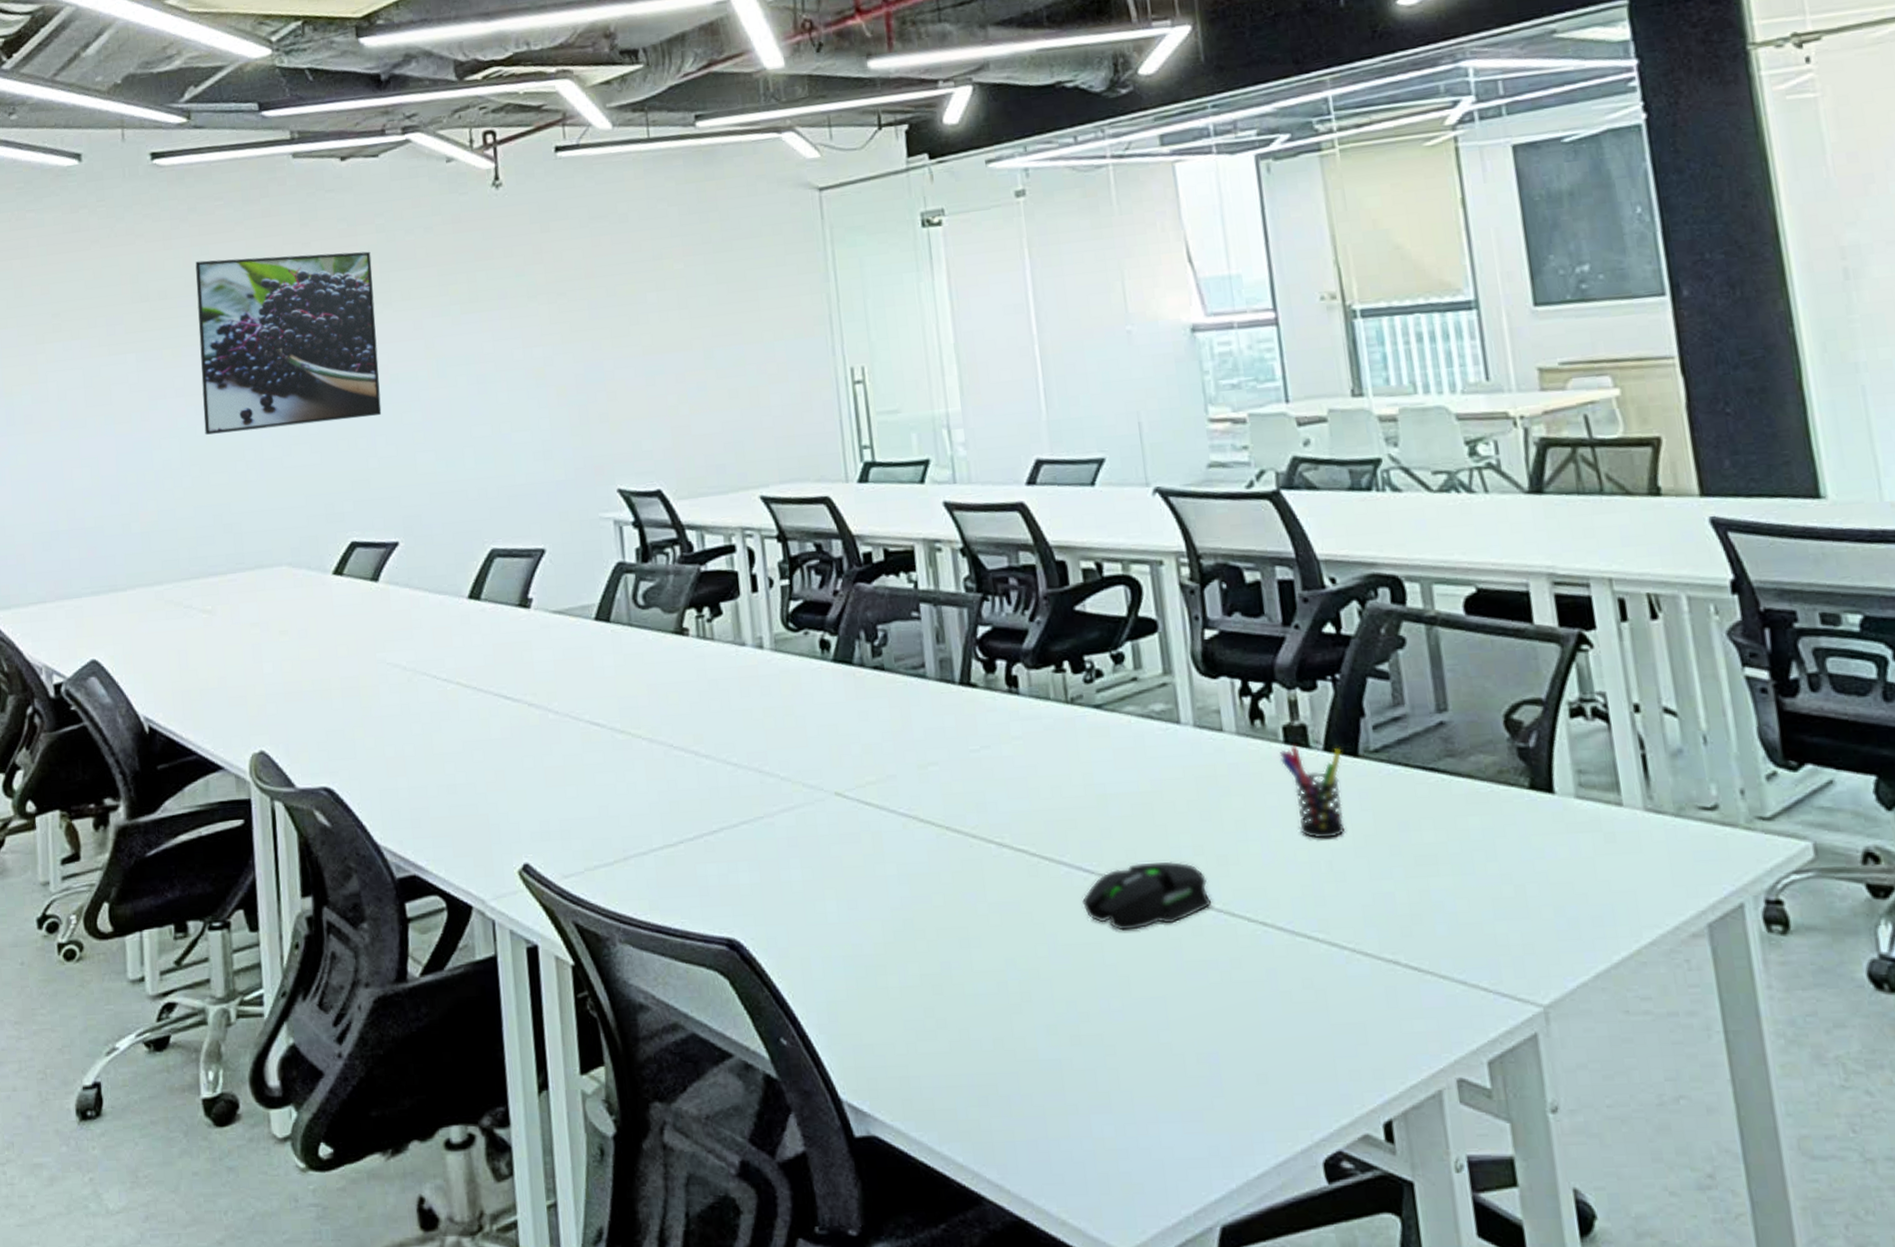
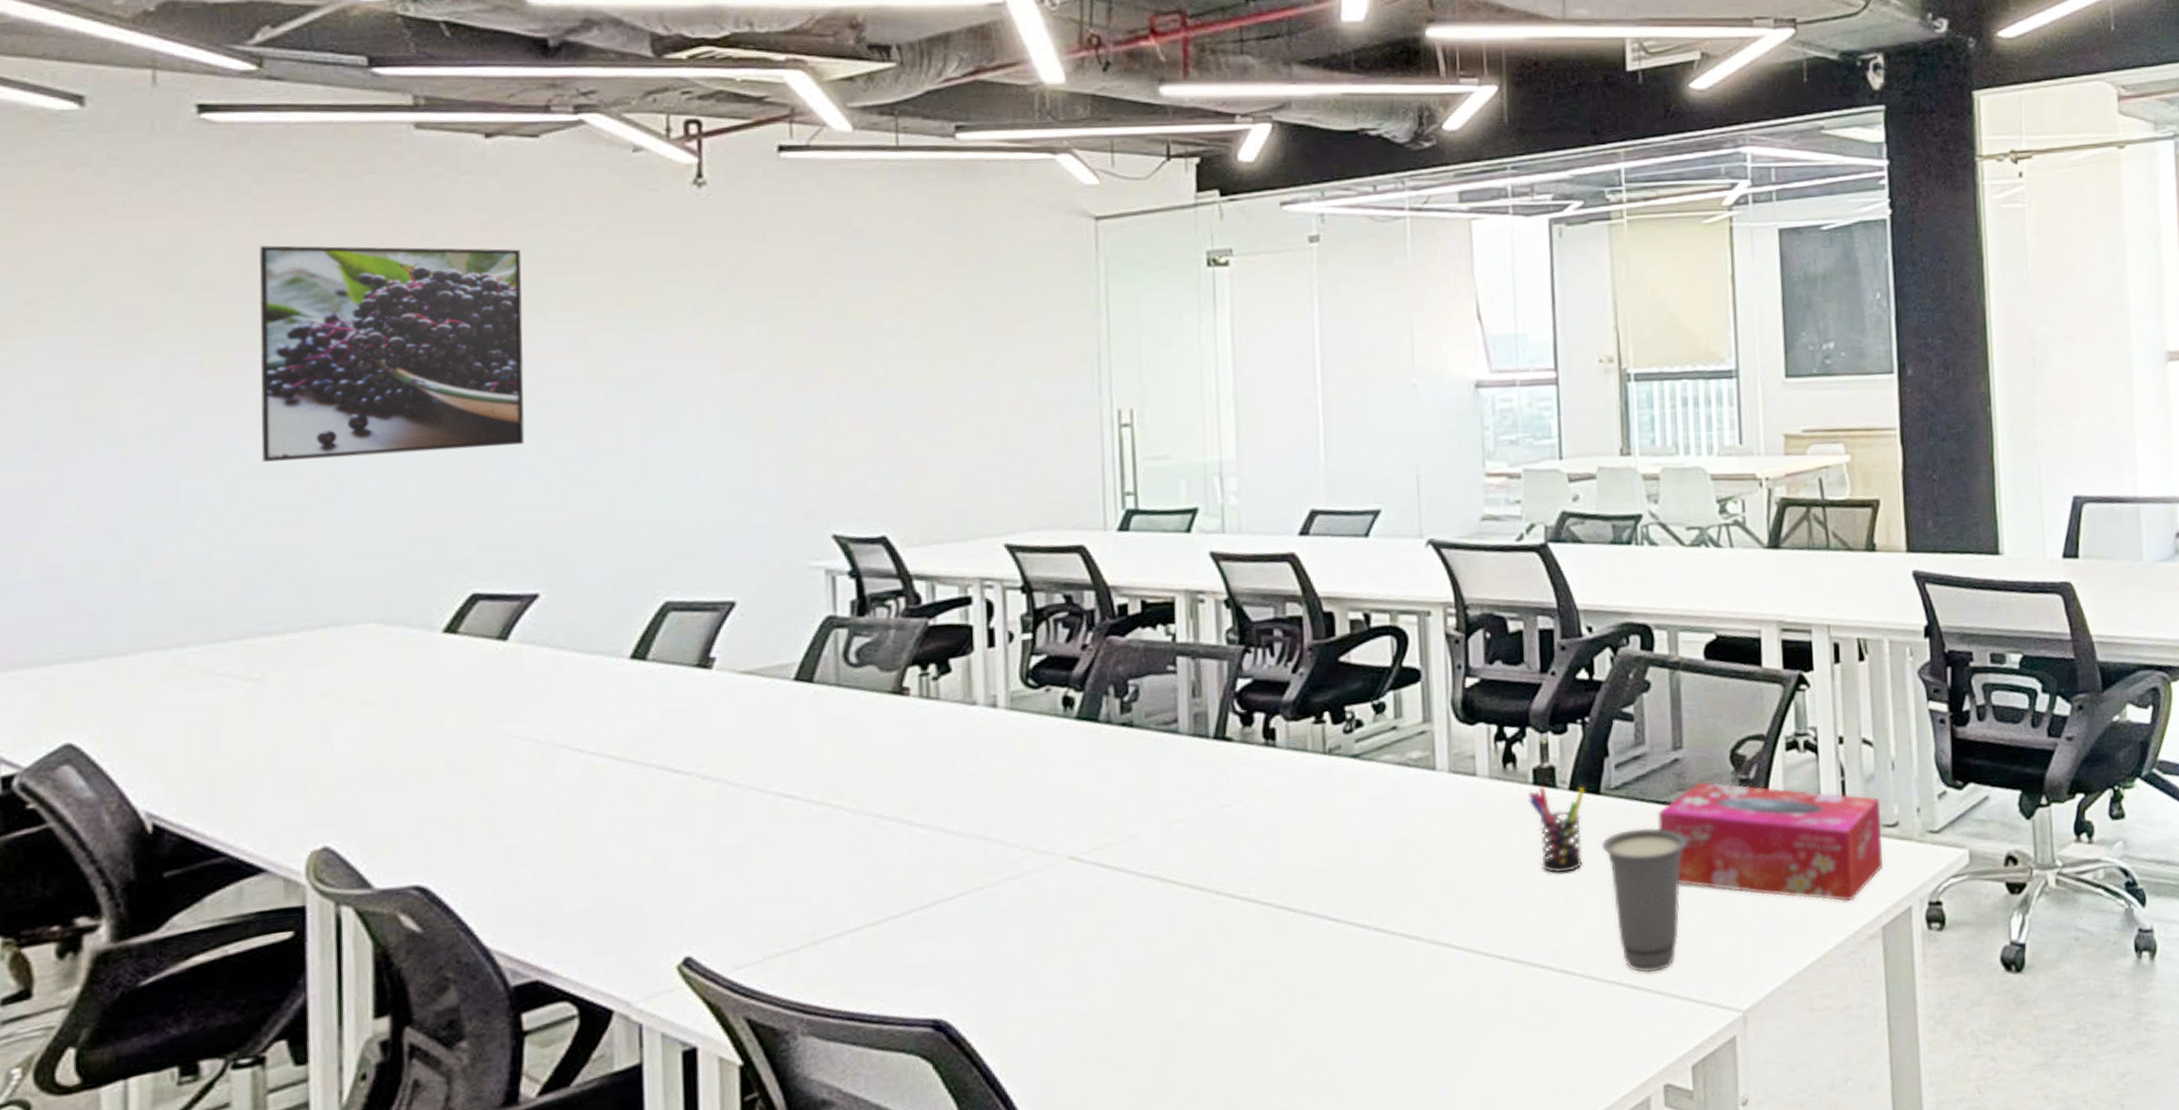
mouse: present [1082,861,1211,931] -> none [1326,904,1452,976]
cup: none [1363,795,1463,954] -> present [1601,827,1688,973]
tissue box: none [1425,747,1702,893] -> present [1657,781,1883,901]

